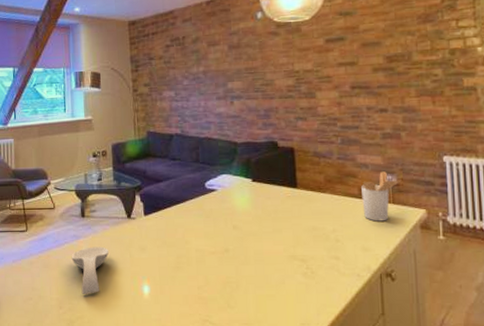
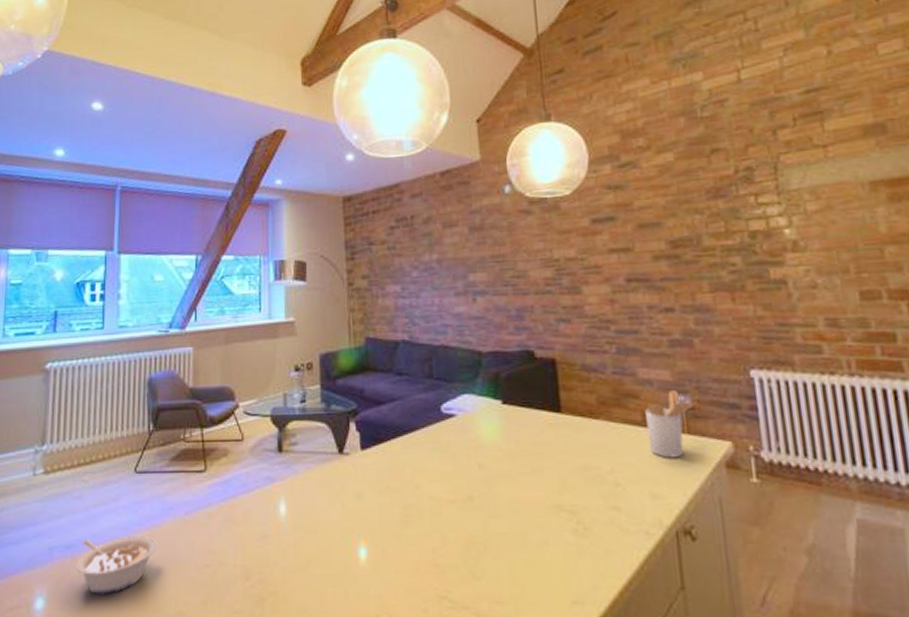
spoon rest: present [71,246,109,295] -> none [263,492,313,561]

